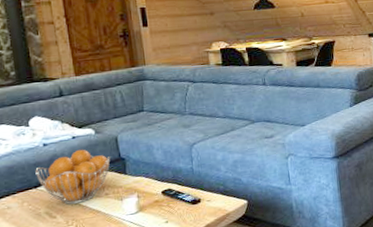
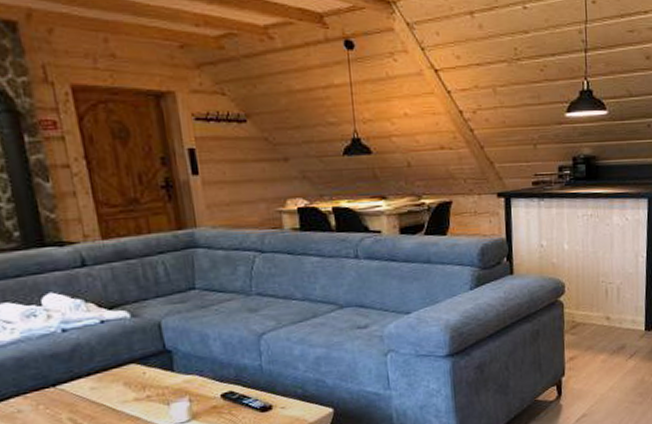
fruit basket: present [35,149,110,205] -> none [52,337,152,409]

